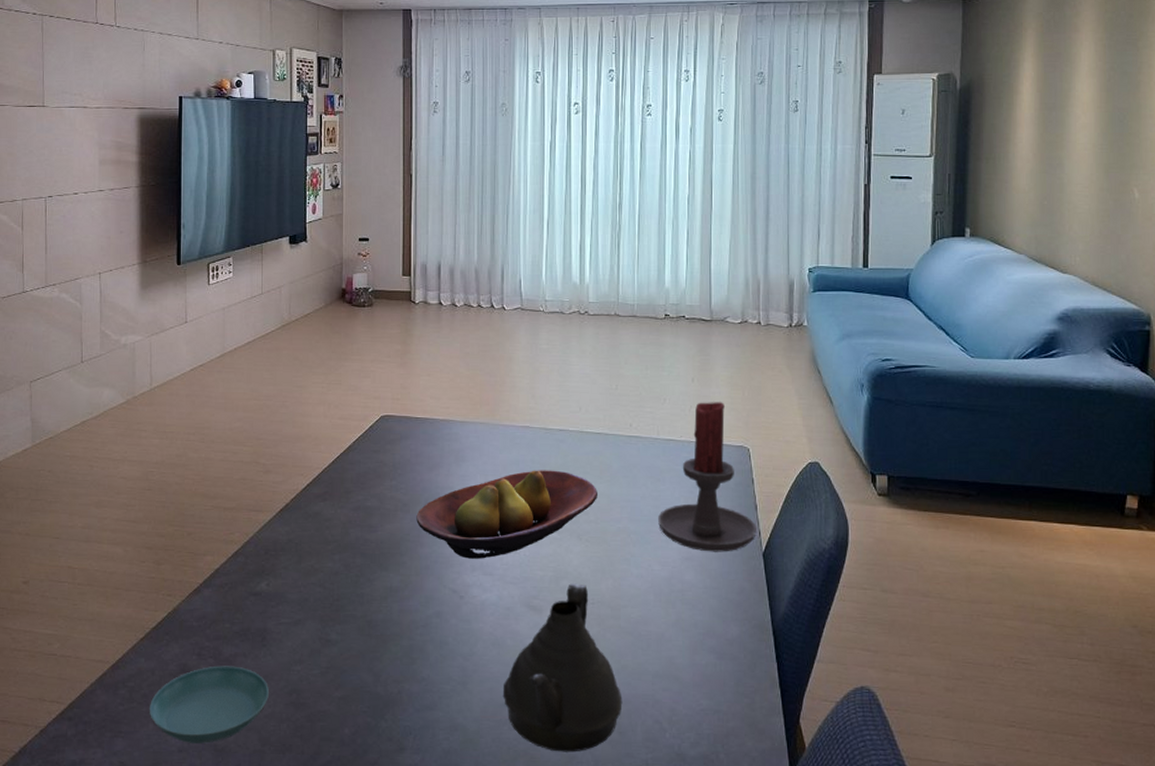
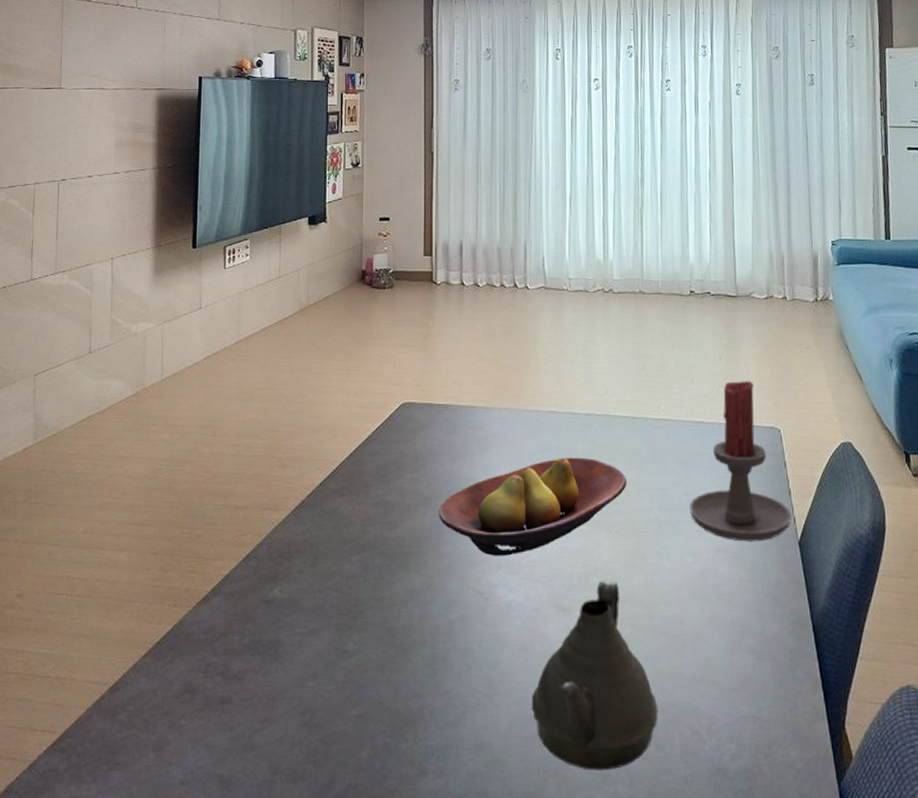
saucer: present [149,665,269,744] -> none [149,683,280,774]

